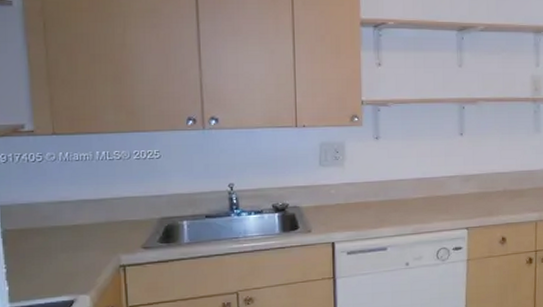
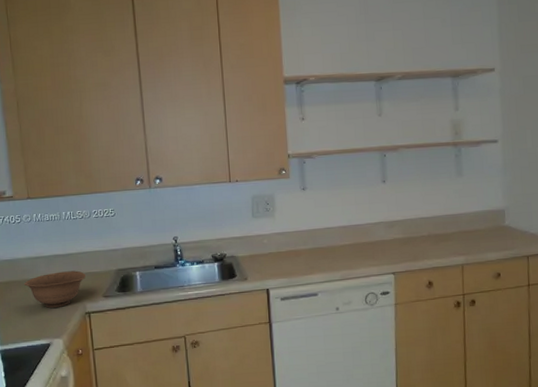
bowl: none [44,218,122,260] -> present [24,270,86,308]

